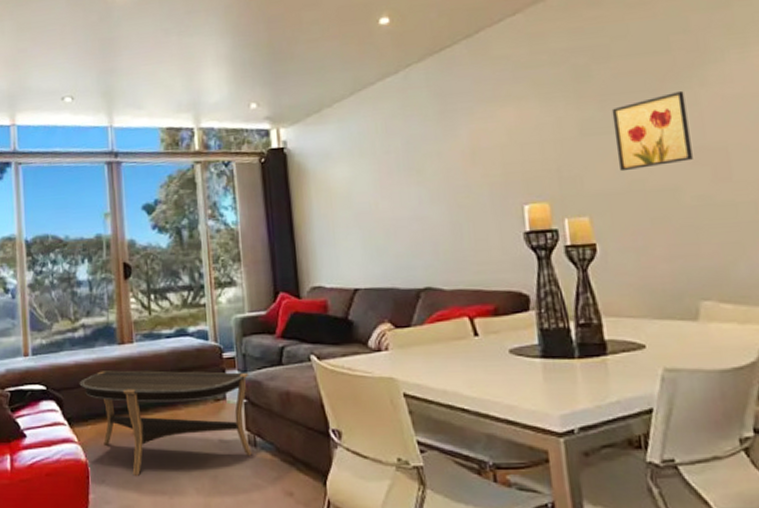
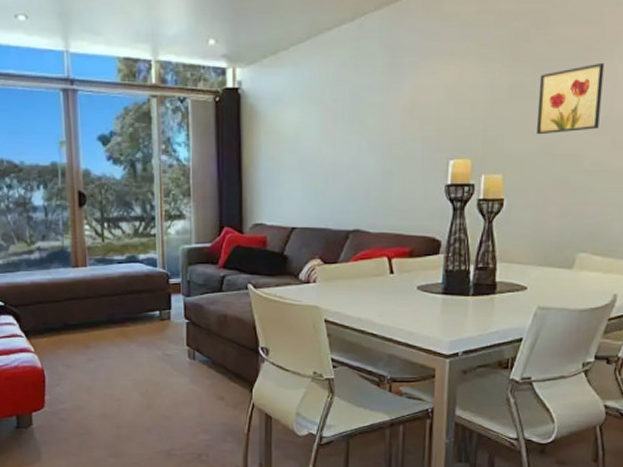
coffee table: present [79,370,252,476] -> none [35,290,192,381]

